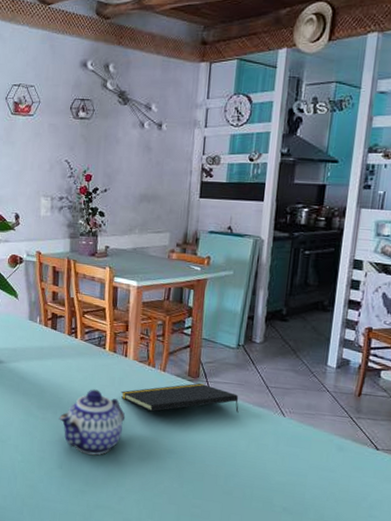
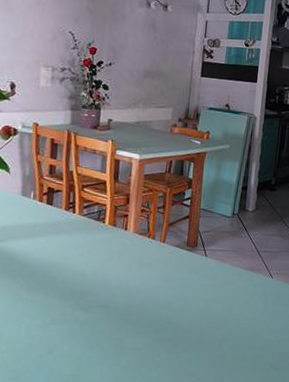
teapot: present [58,389,126,455] -> none [50,265,124,335]
notepad: present [121,383,239,414] -> none [119,252,233,284]

